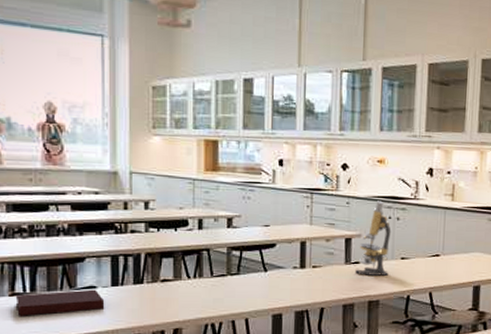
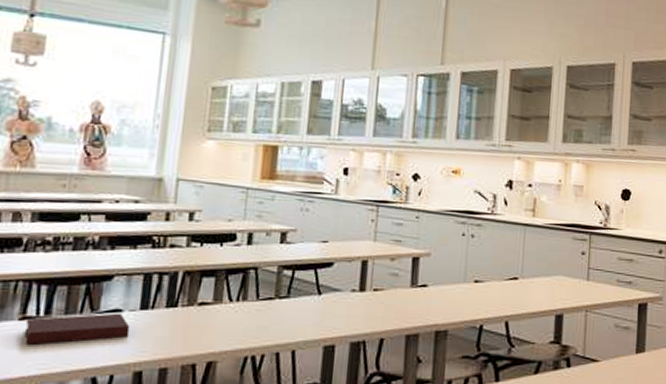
microscope: present [355,200,392,276] -> none [422,215,465,301]

